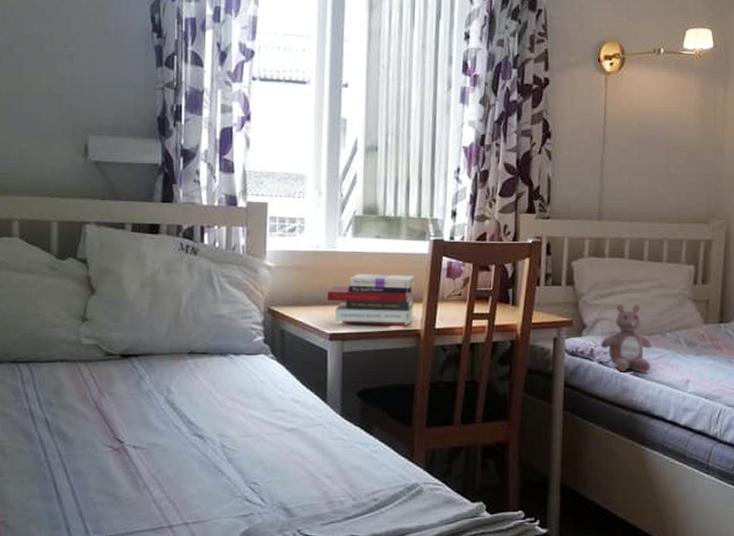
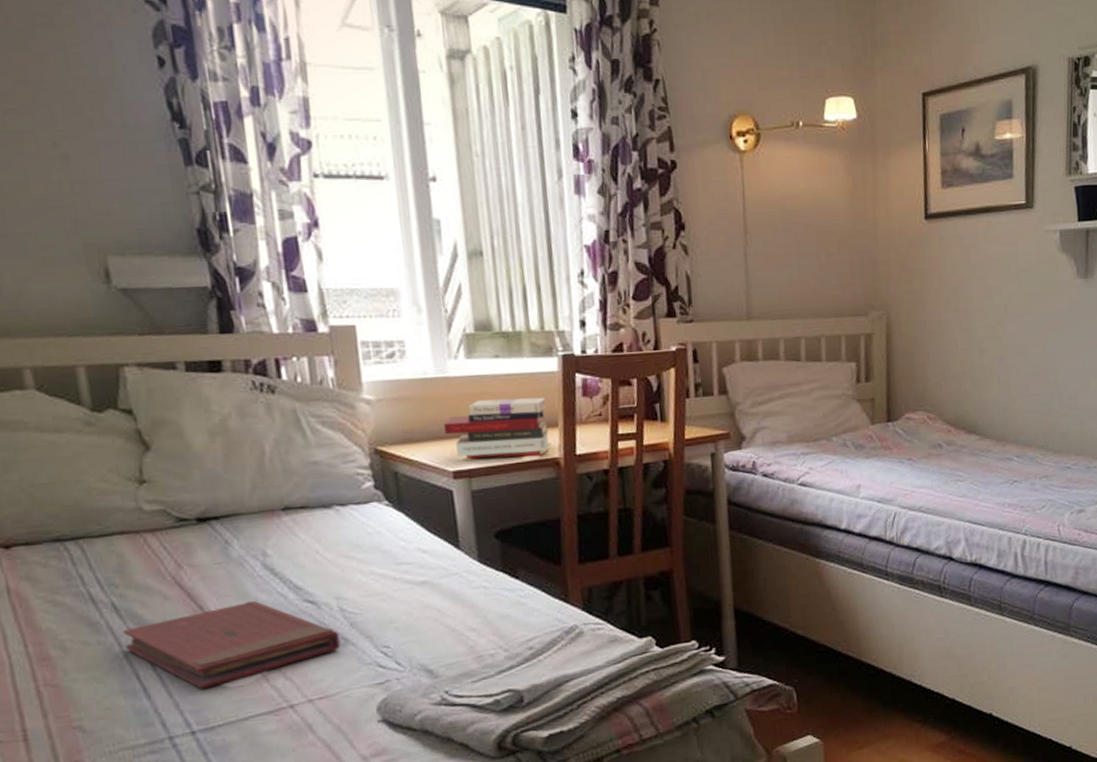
book: none [49,429,218,502] -> present [122,600,341,689]
stuffed animal: present [600,304,652,372] -> none [762,409,819,484]

